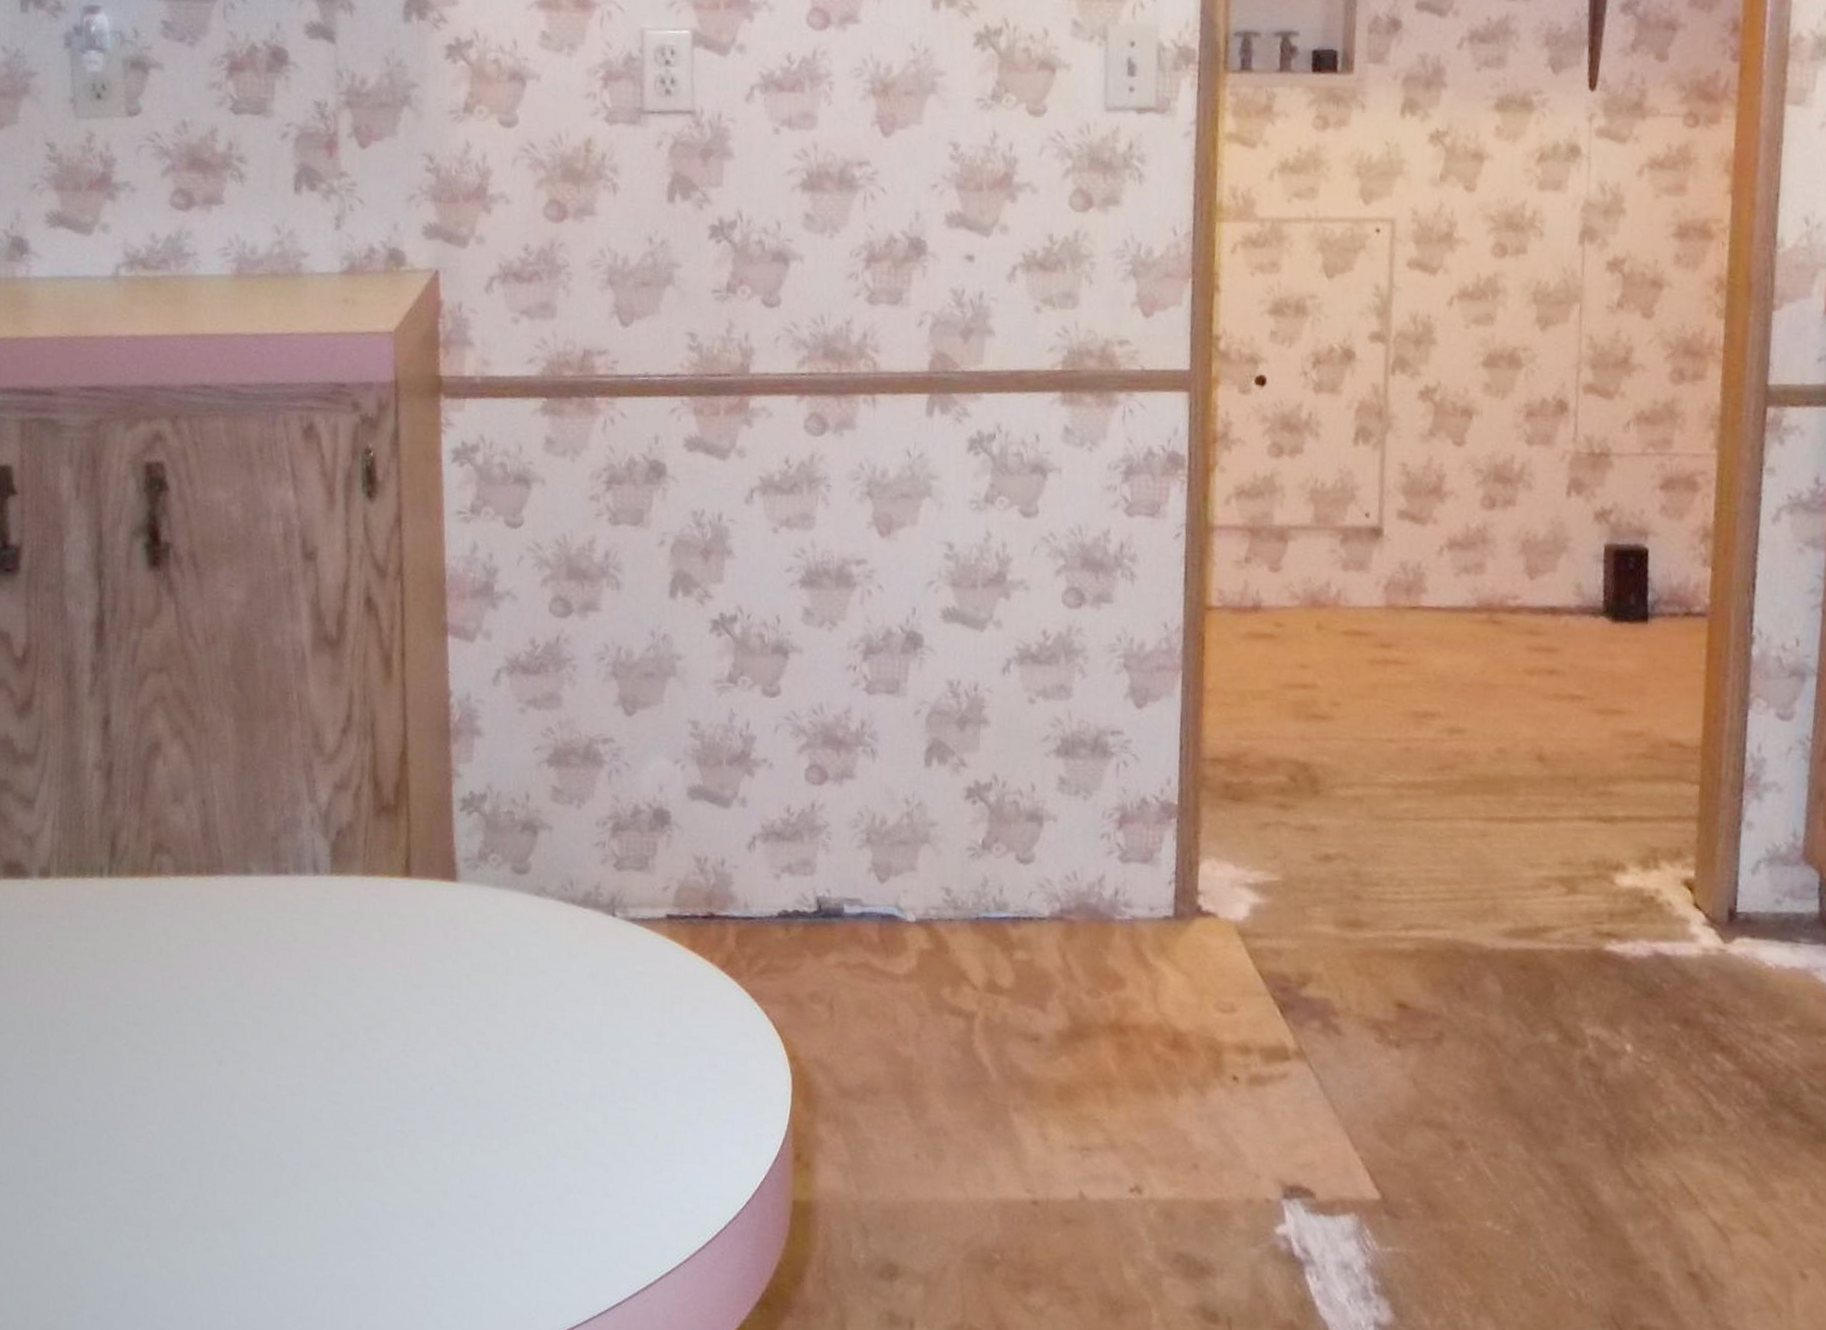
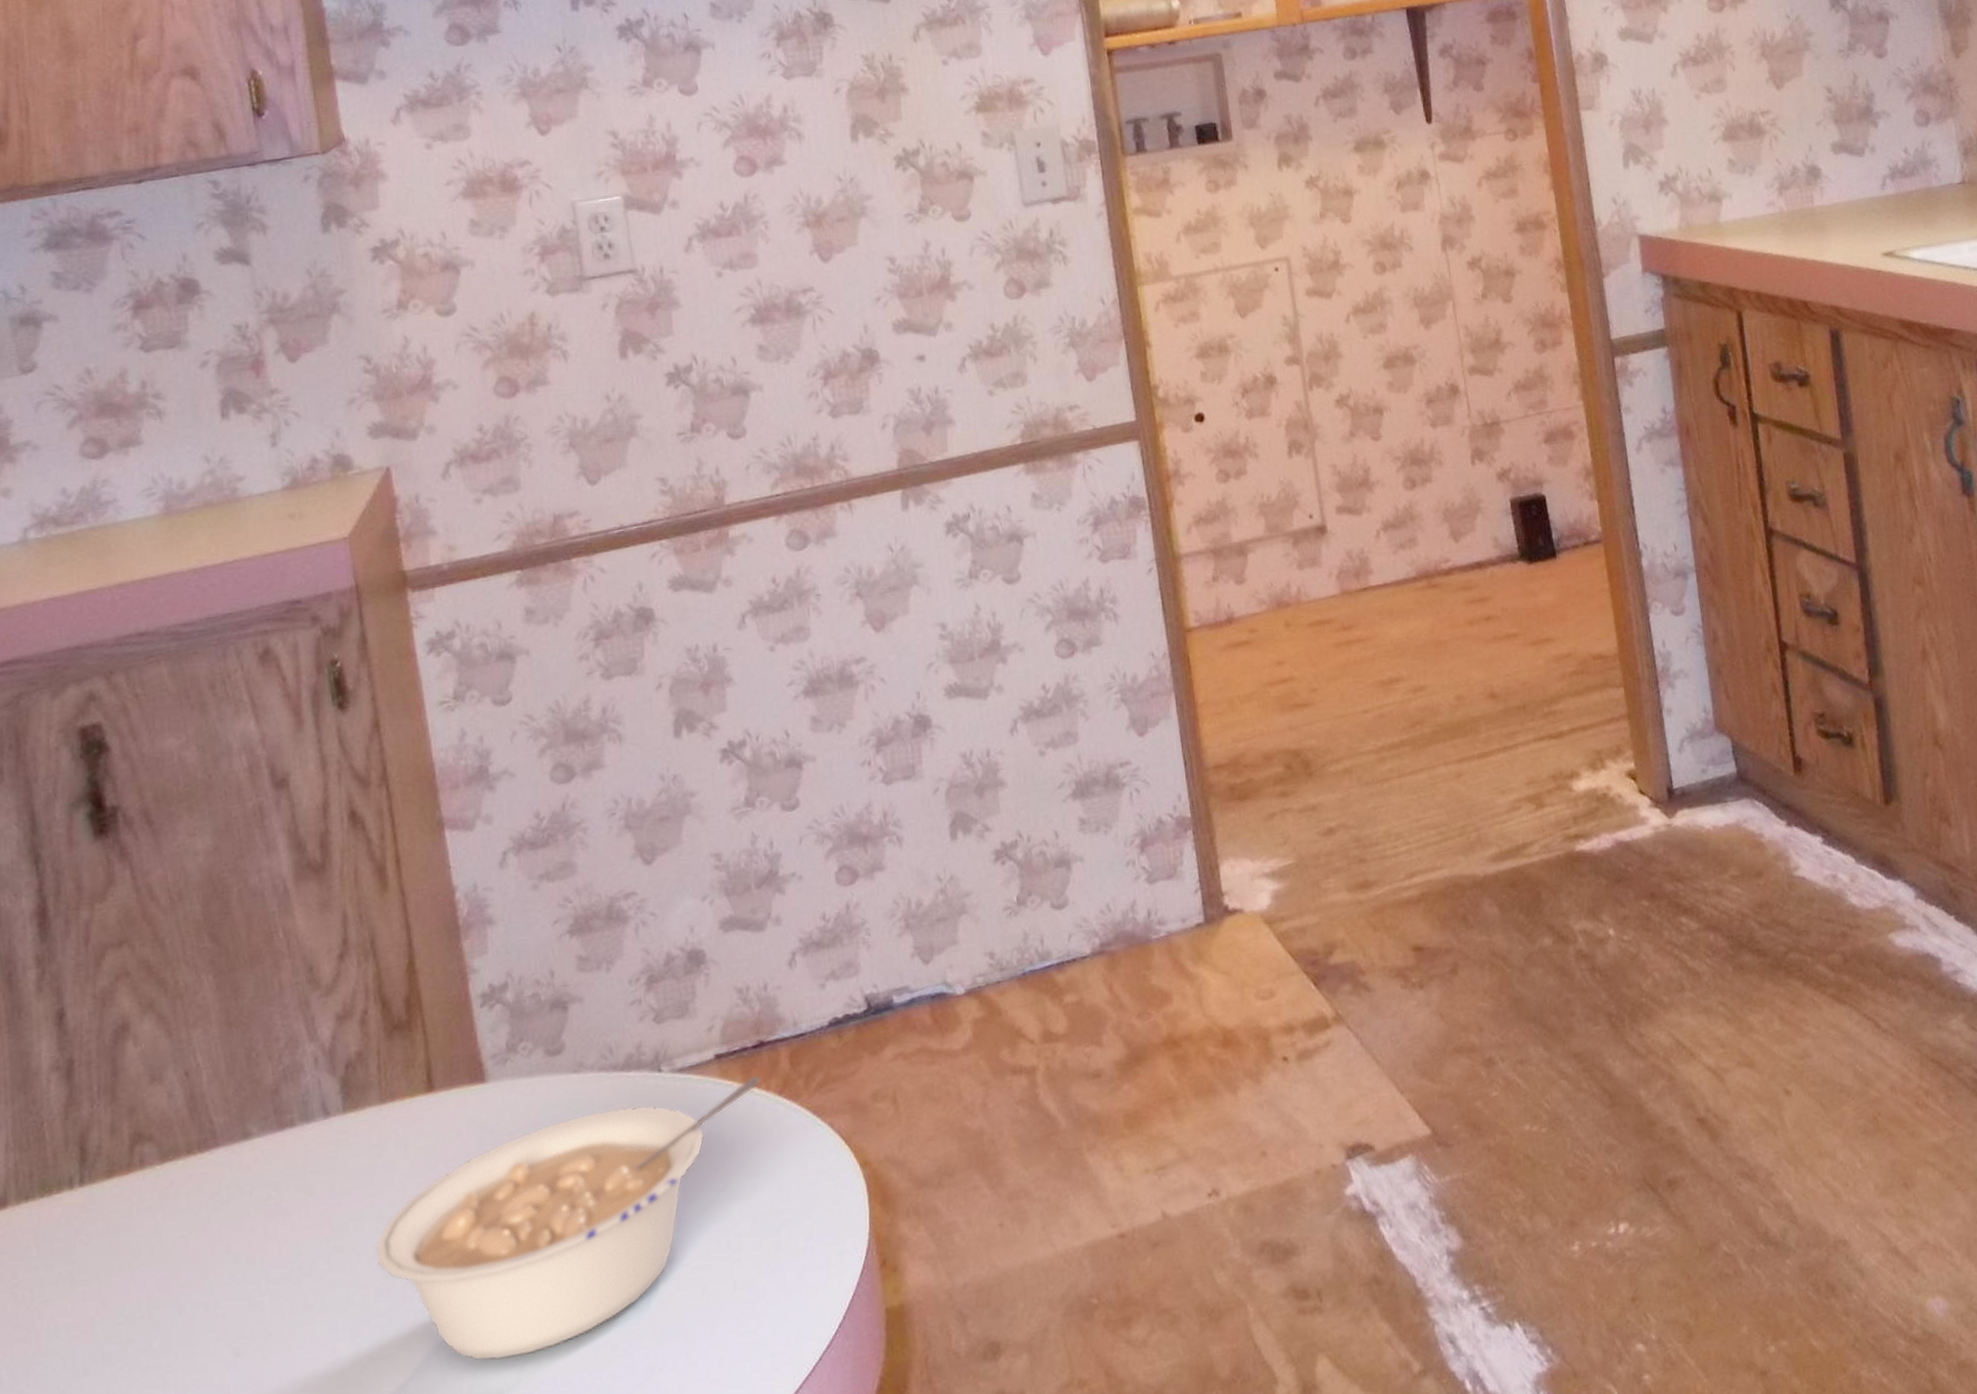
legume: none [343,935,706,1141] -> present [374,1076,761,1362]

